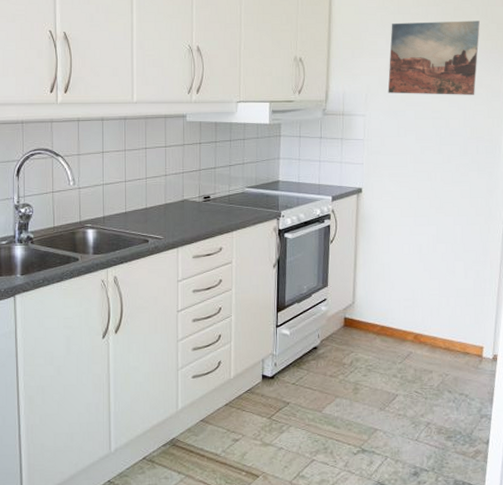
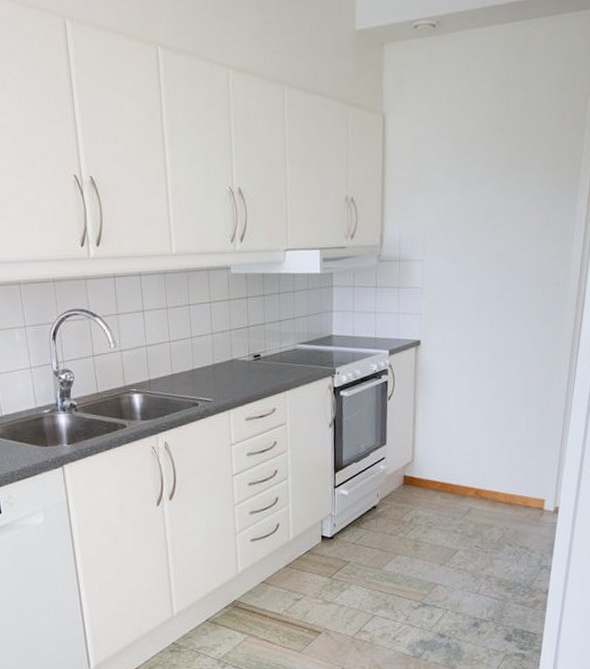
wall art: present [387,20,480,95] -> none [447,148,549,235]

